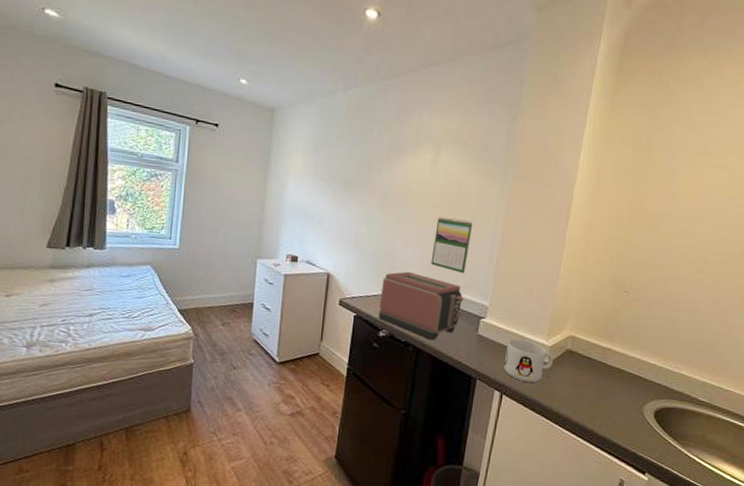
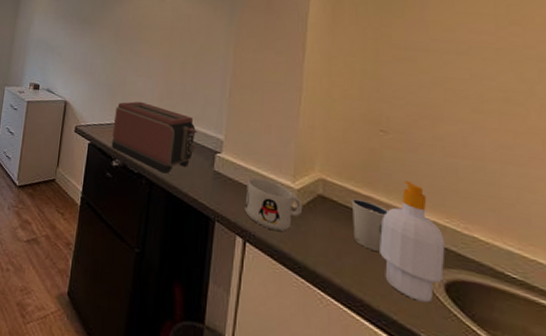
calendar: present [431,216,473,274] -> none [162,48,203,105]
dixie cup: none [592,350,621,392] -> present [351,198,388,252]
soap bottle: none [610,333,660,427] -> present [380,180,445,303]

